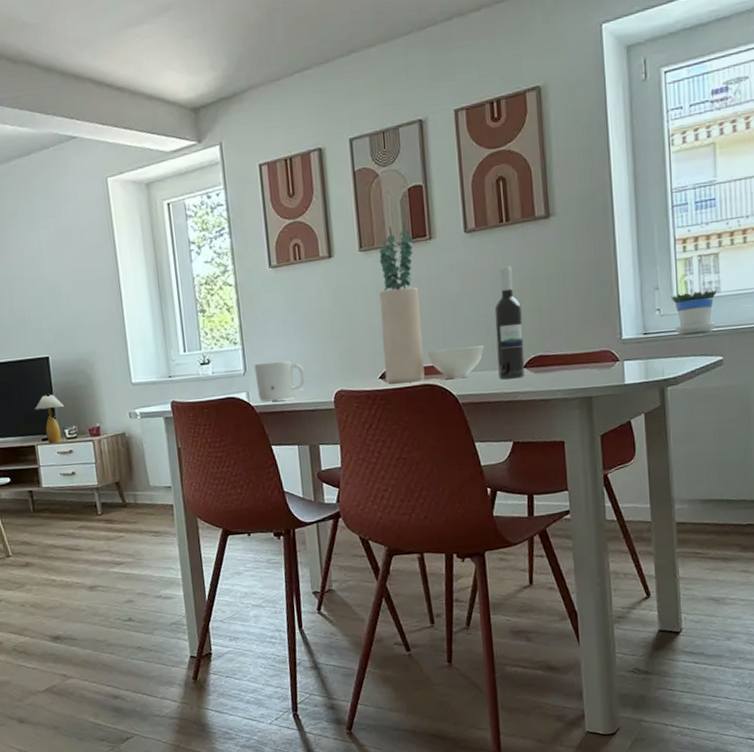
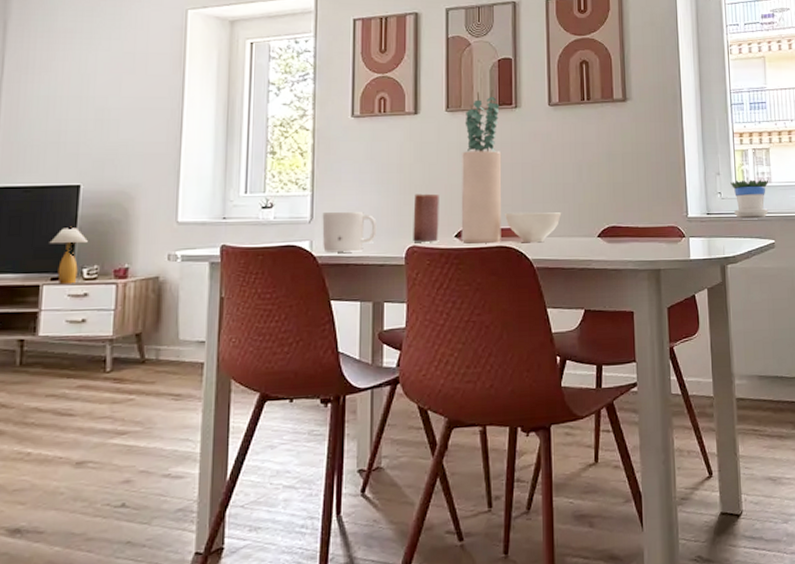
candle: none [337,337,364,387] -> present [413,193,439,242]
wine bottle: present [494,265,525,380] -> none [572,139,599,247]

